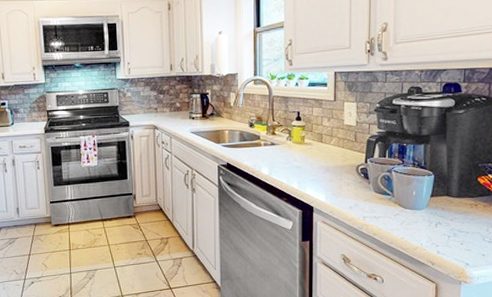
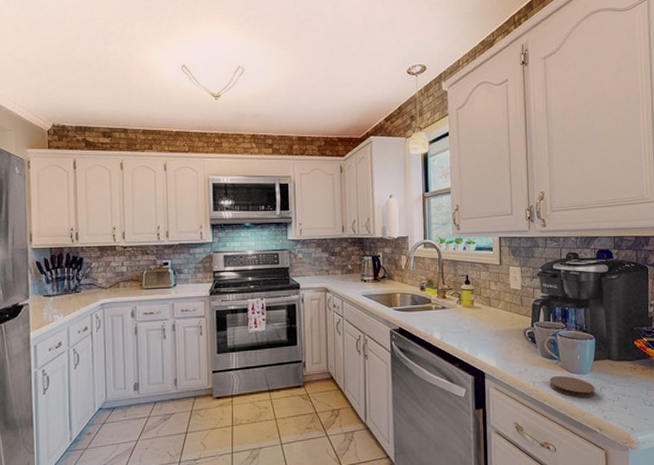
coaster: none [381,211,430,233] -> present [549,375,595,398]

